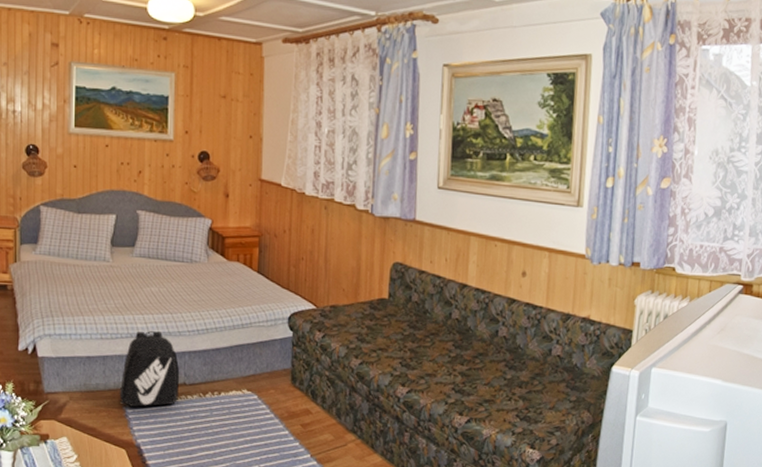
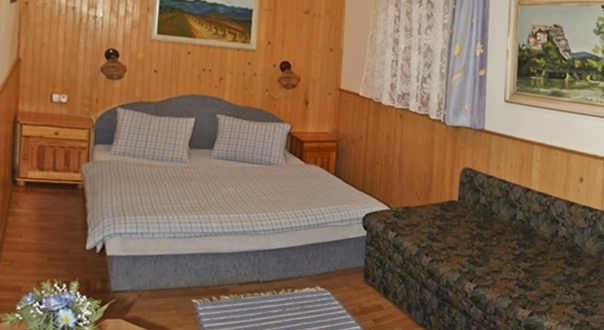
backpack: present [119,330,180,407] -> none [190,229,254,305]

